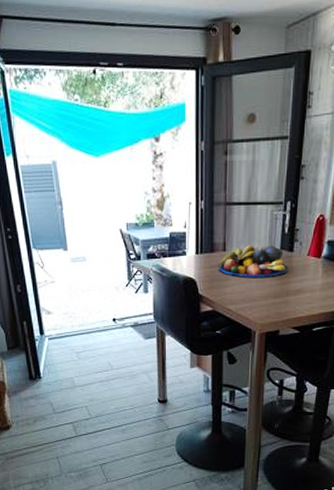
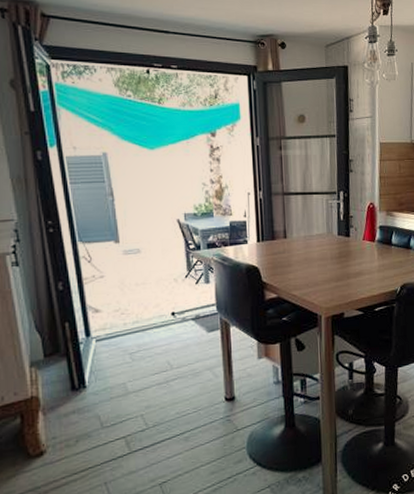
fruit bowl: present [219,245,290,277] -> none [281,232,348,263]

